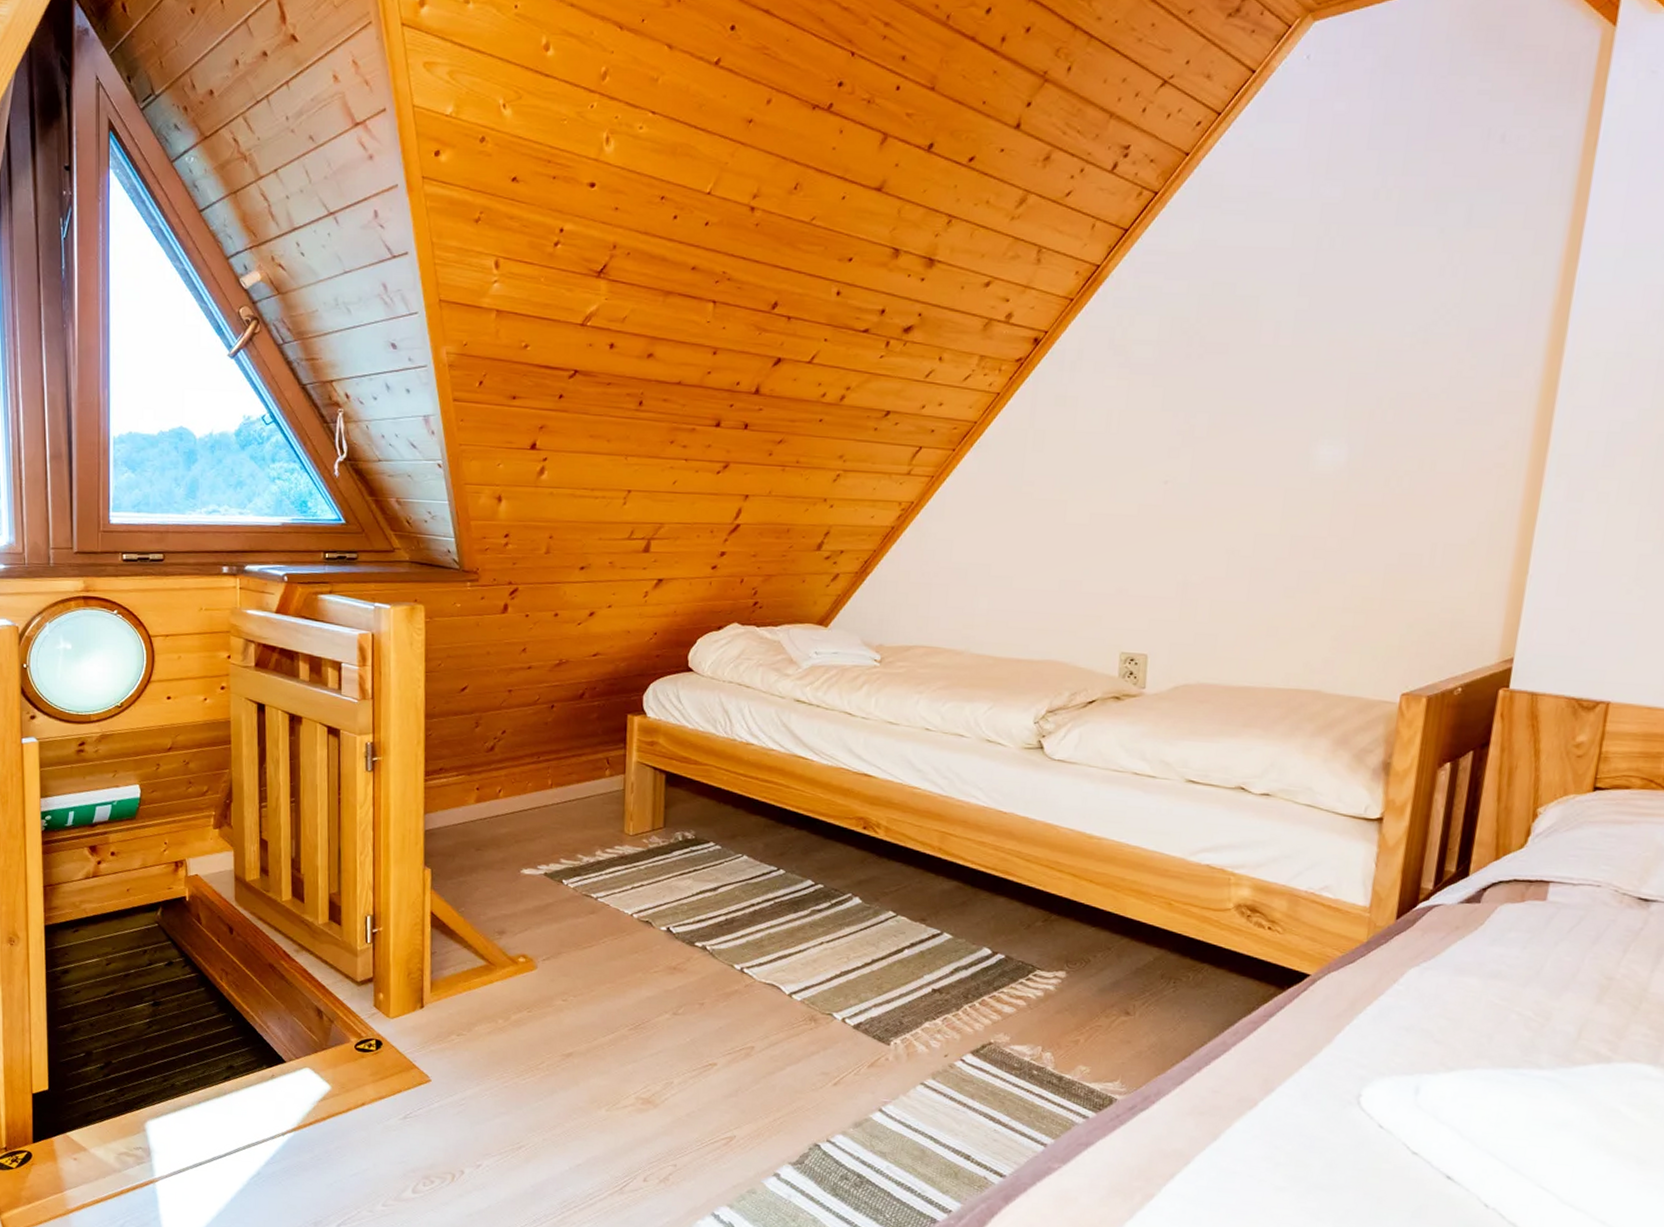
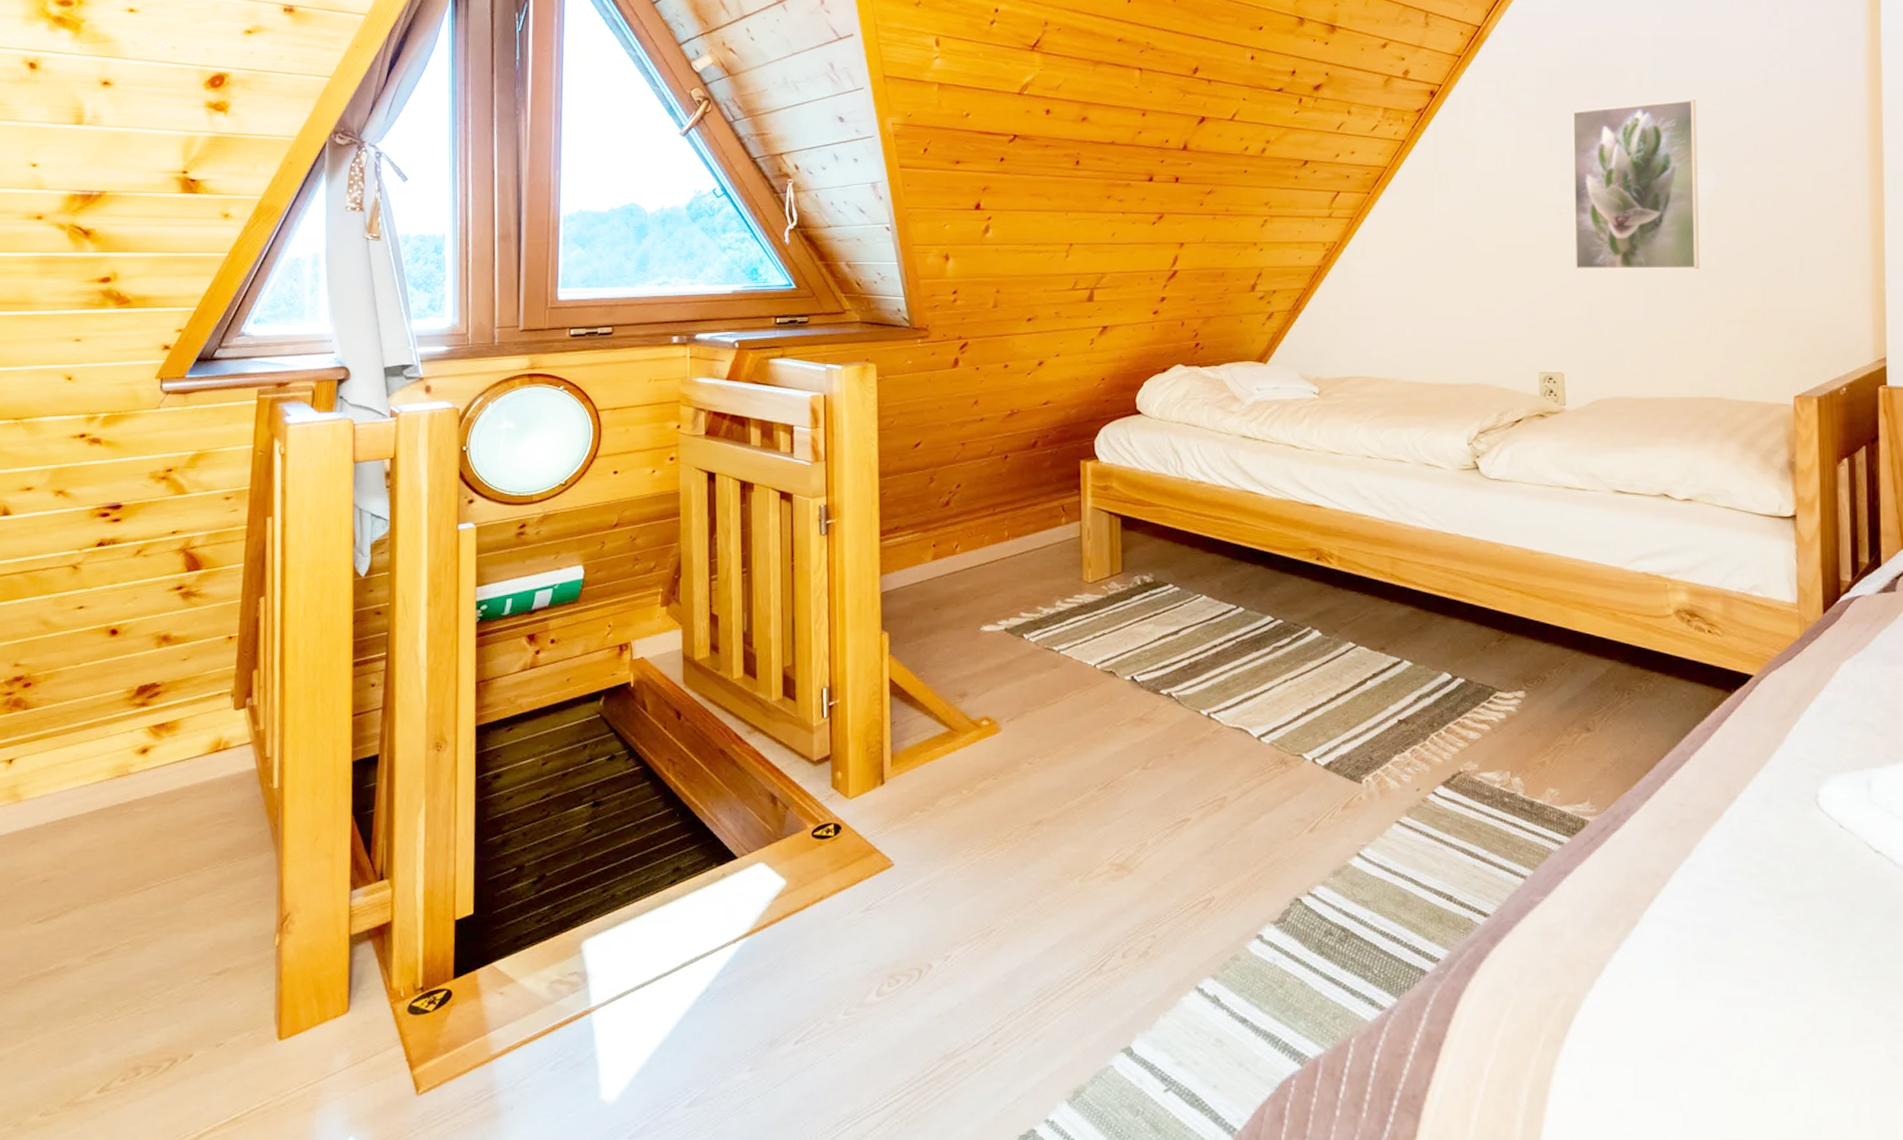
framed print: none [1174,358,1340,551] -> present [1572,99,1699,270]

